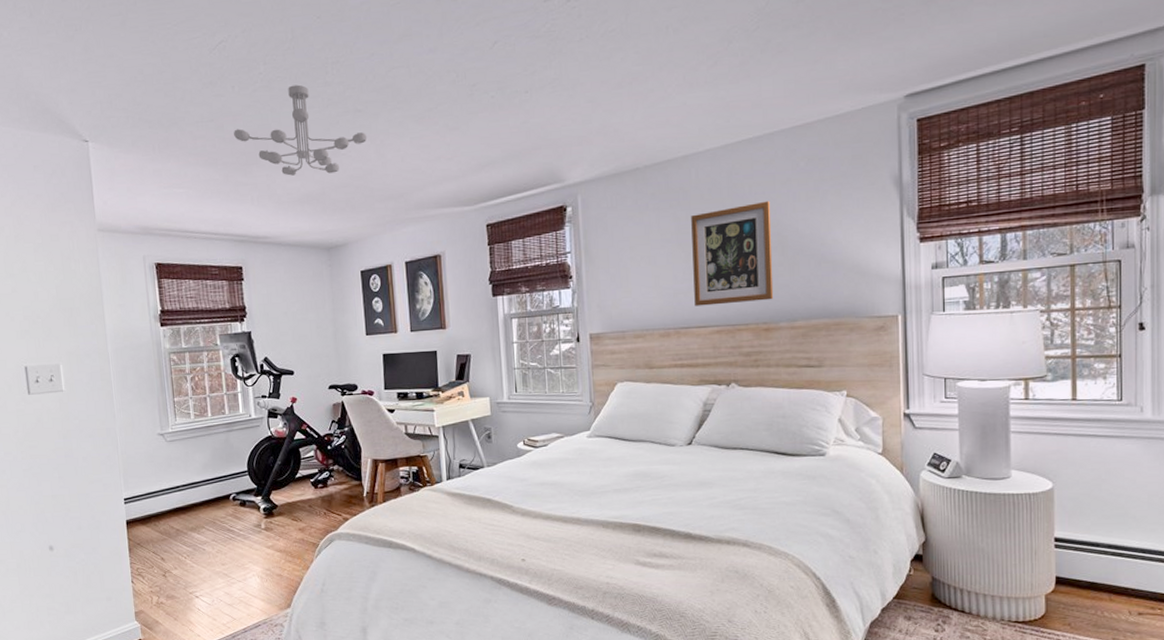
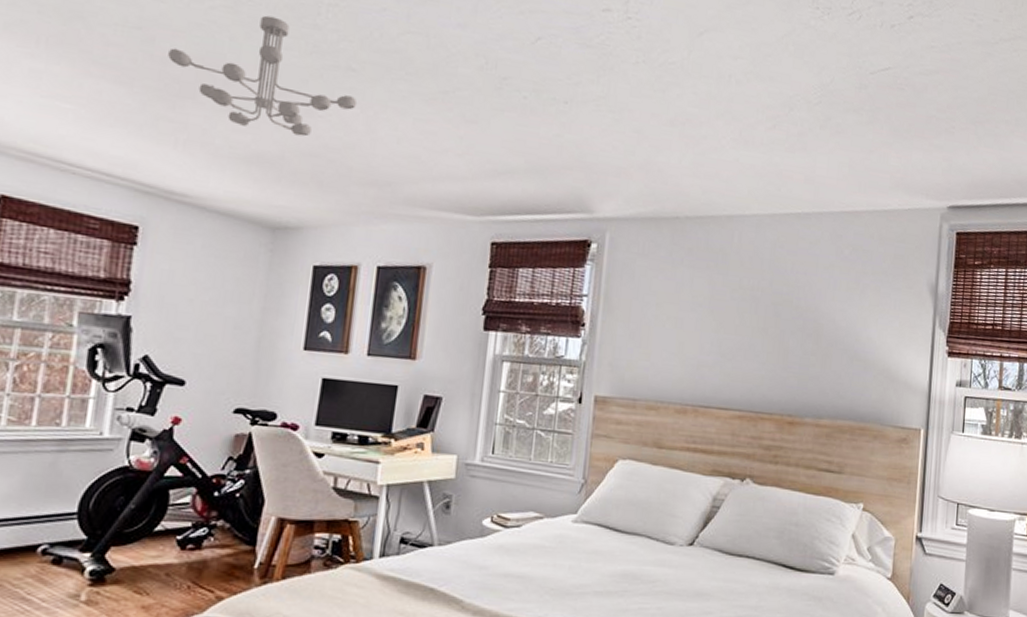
wall art: present [691,200,774,306] -> none [718,281,811,391]

